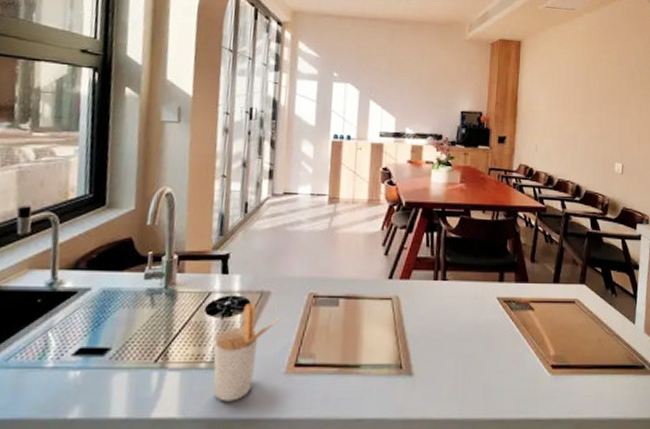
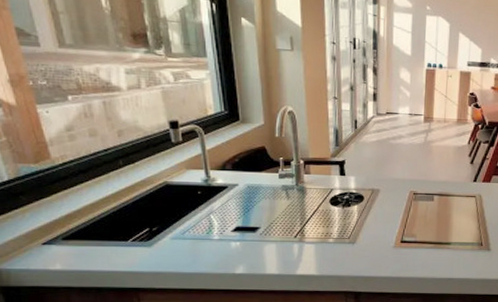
utensil holder: present [213,303,281,402] -> none [337,198,389,265]

